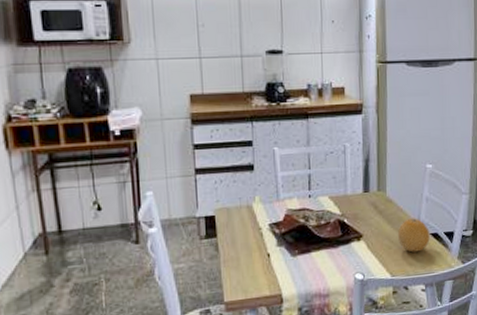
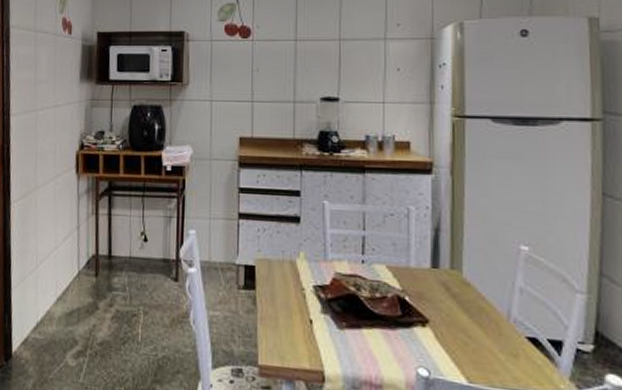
fruit: present [397,218,430,253] -> none [477,311,526,358]

